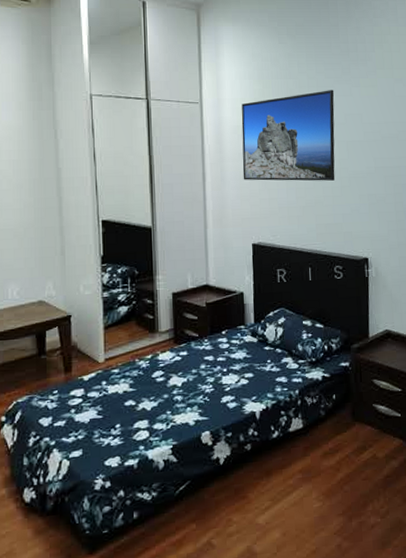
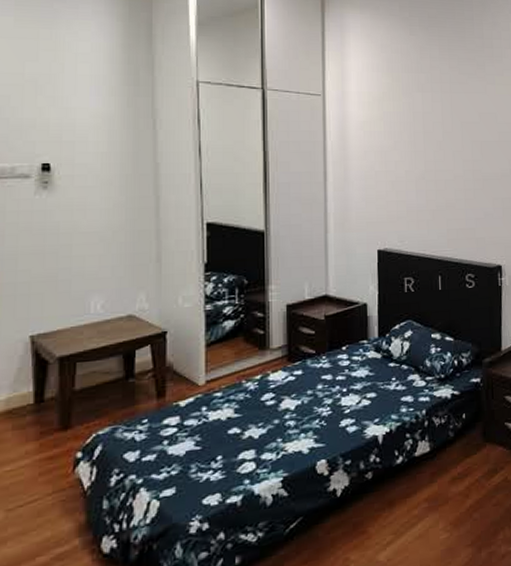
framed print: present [241,90,335,181] -> none [368,86,468,183]

